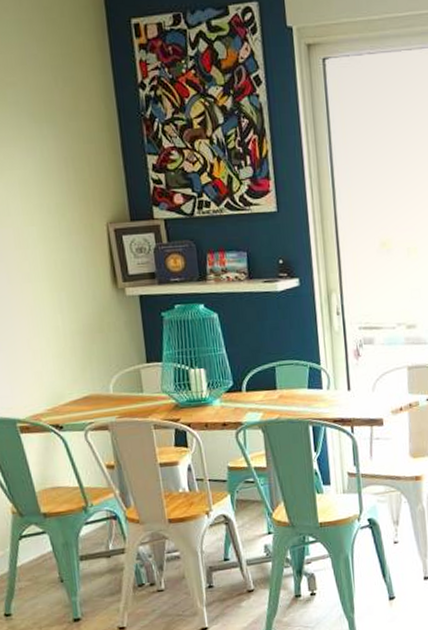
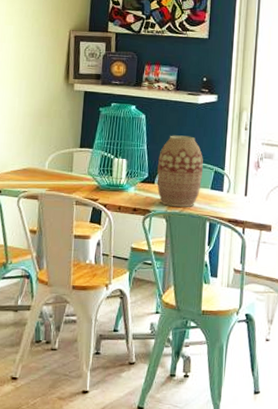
vase: none [241,331,297,415] -> present [157,135,203,208]

